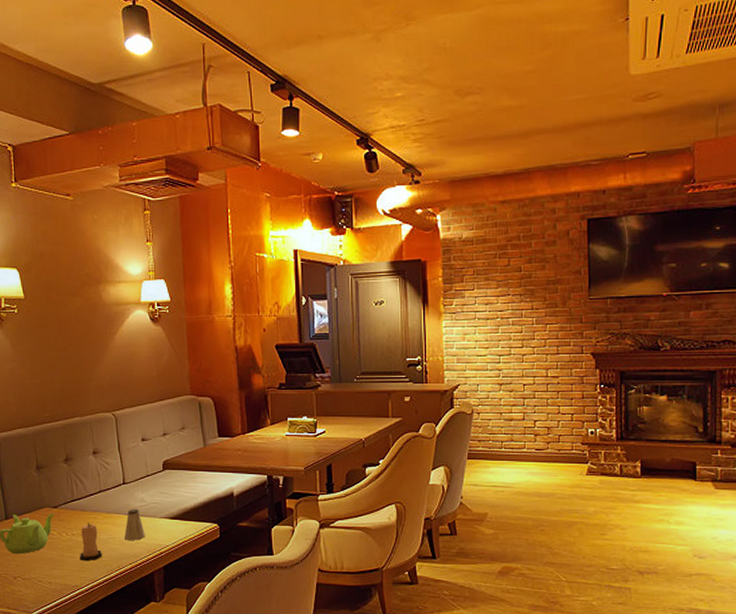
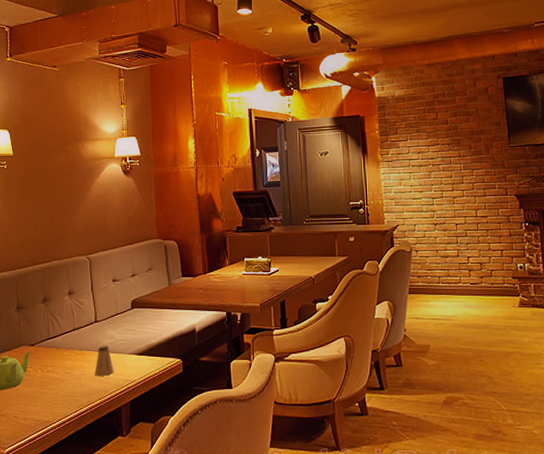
candle: present [79,523,102,562] -> none [53,360,74,397]

